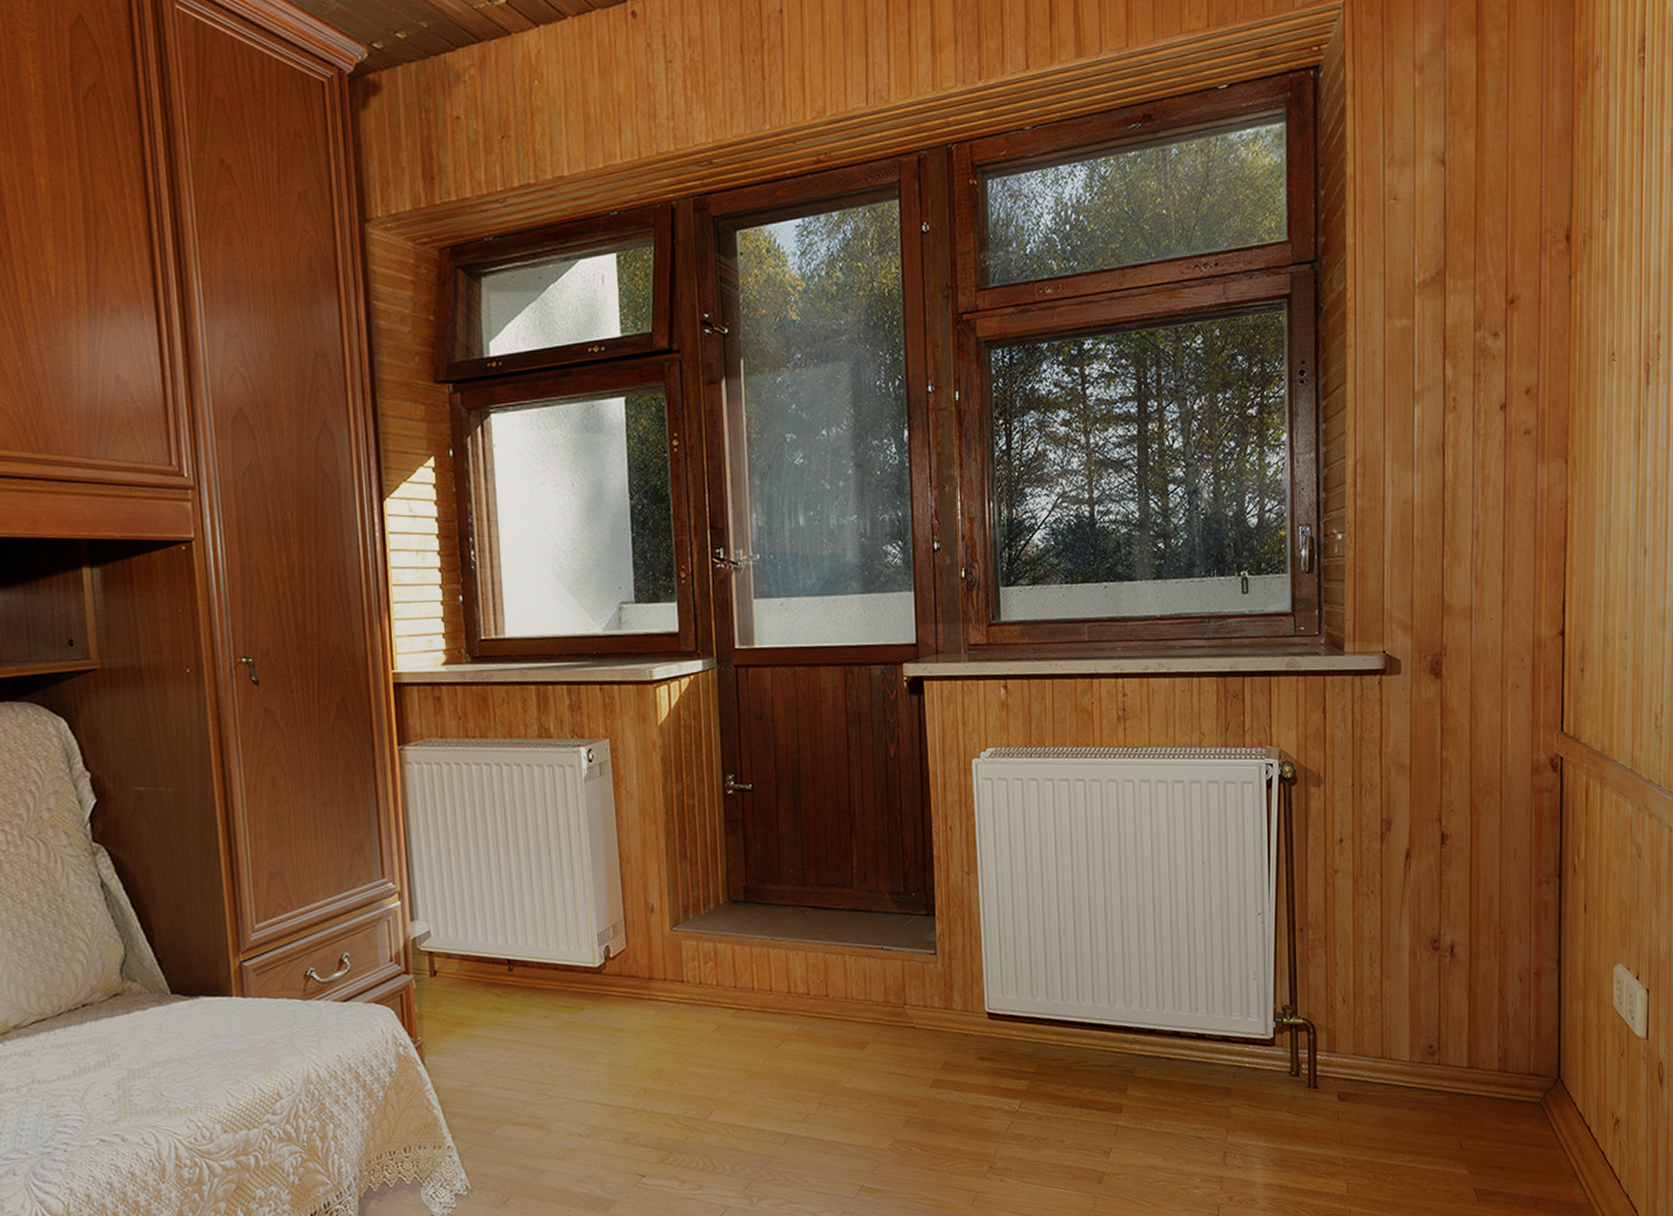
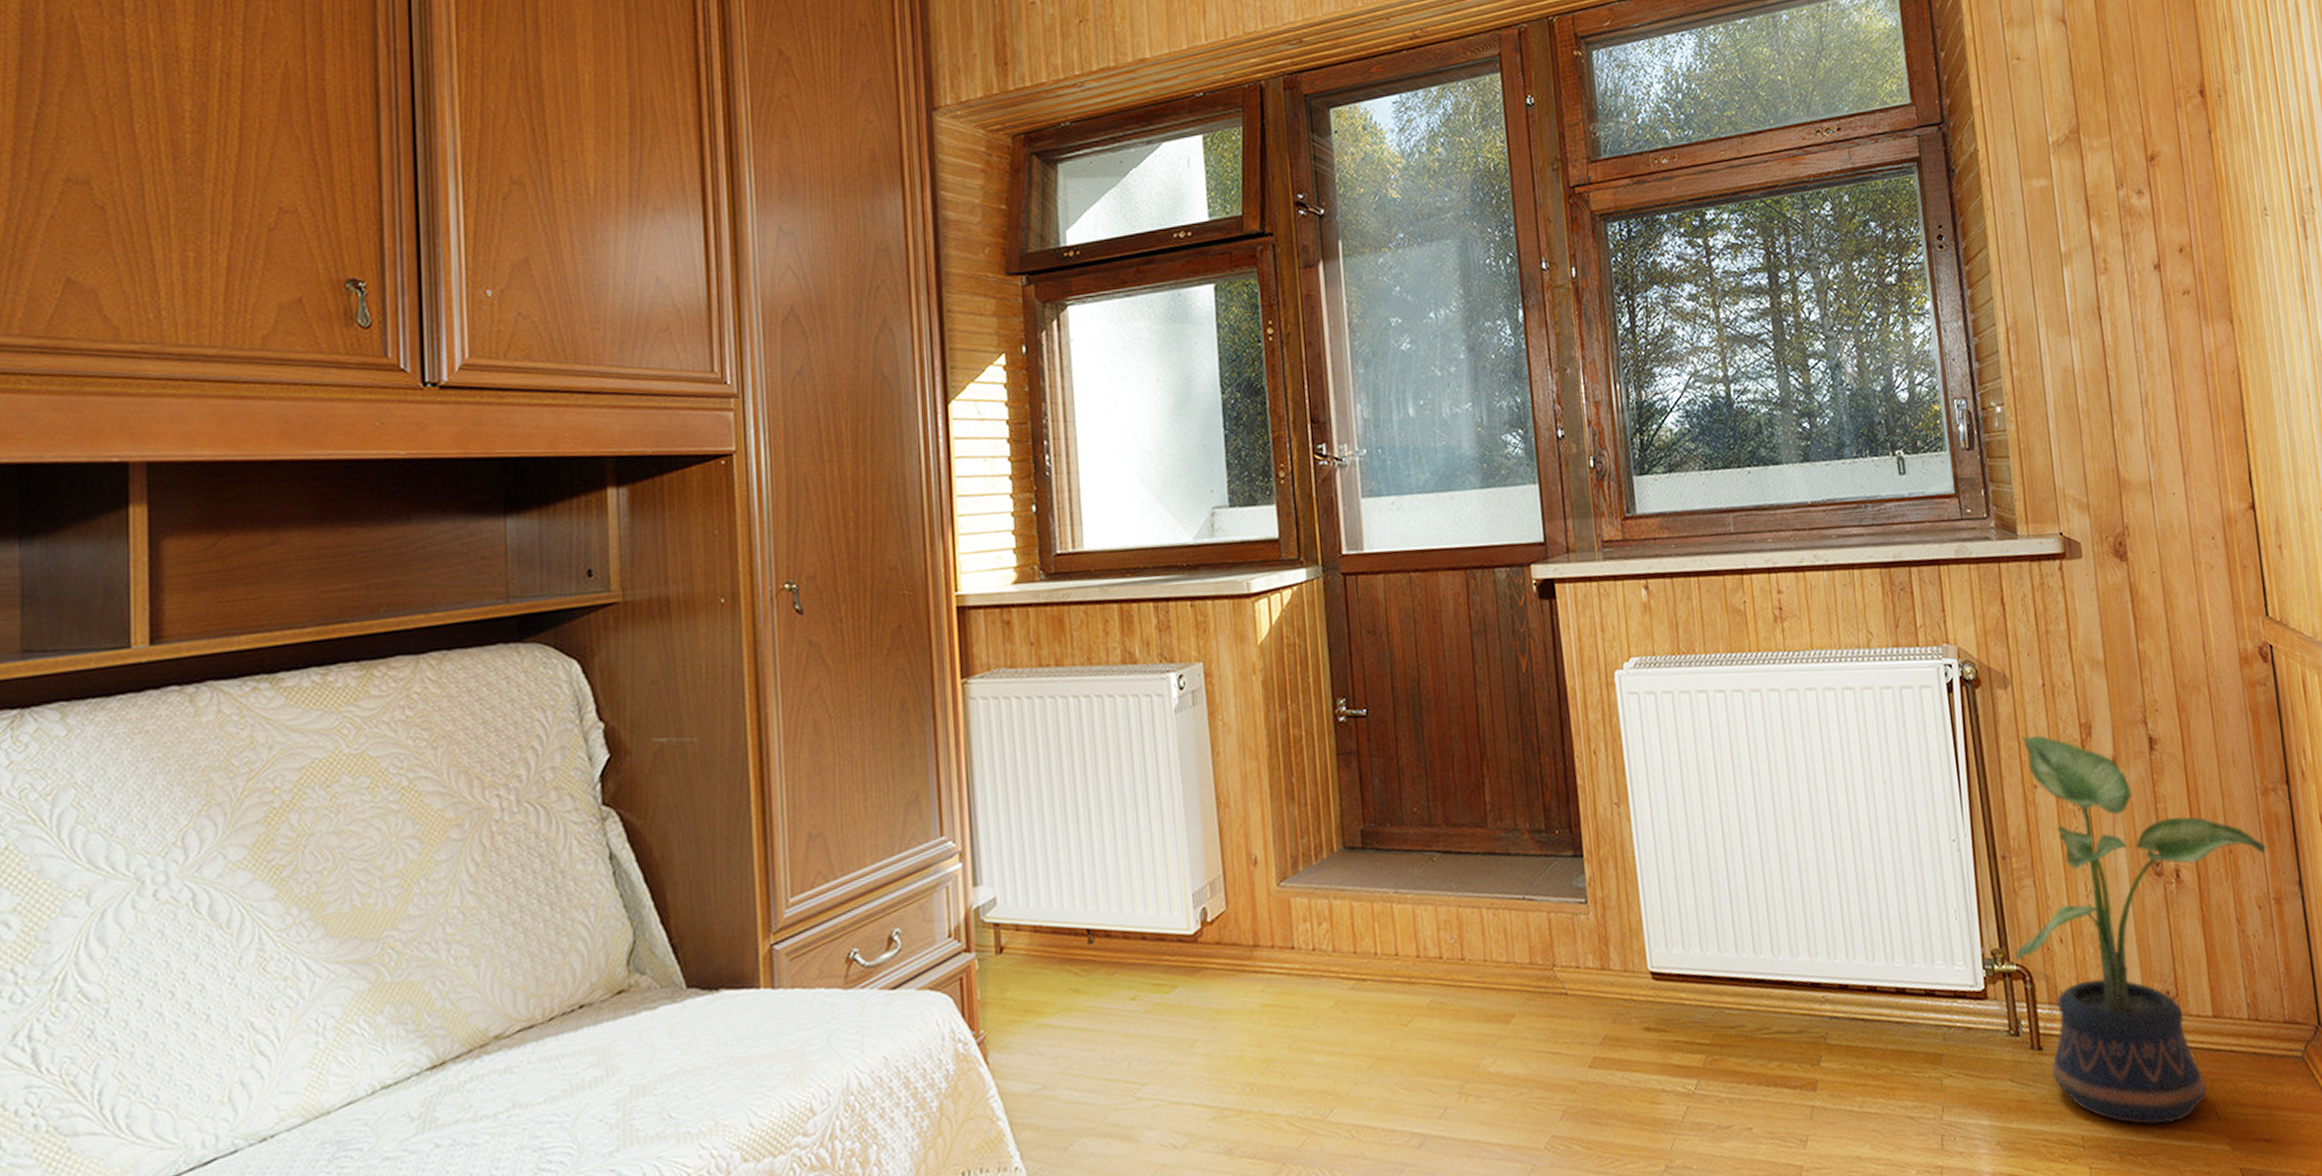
potted plant: none [1303,827,1533,1152] -> present [2015,735,2266,1125]

